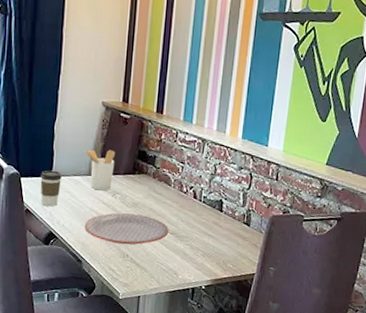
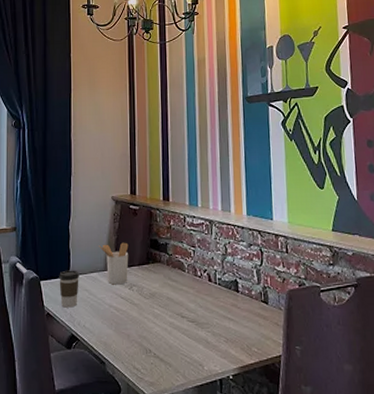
plate: present [84,213,169,245] -> none [105,305,189,340]

